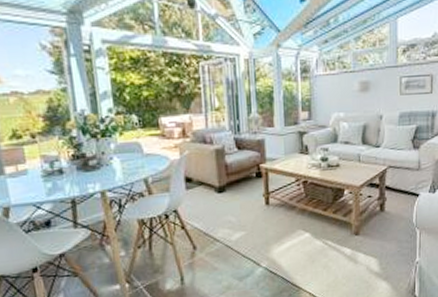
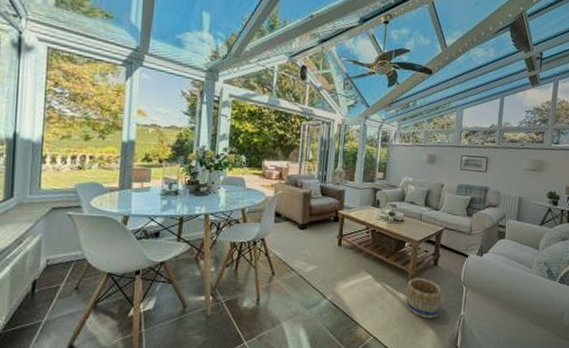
basket: none [352,227,393,271] -> present [406,278,442,319]

